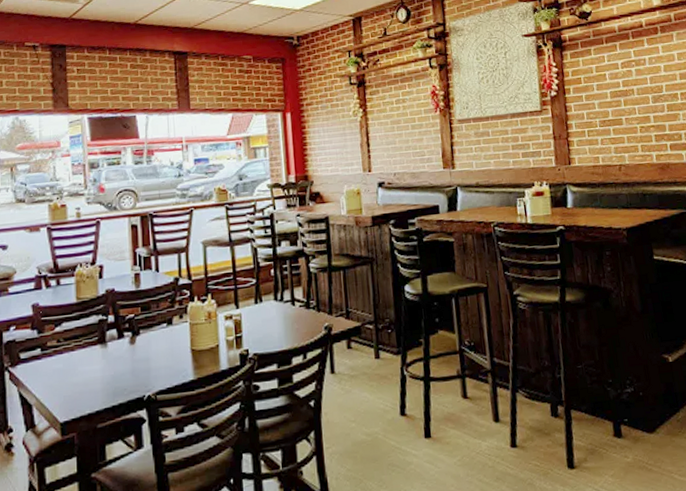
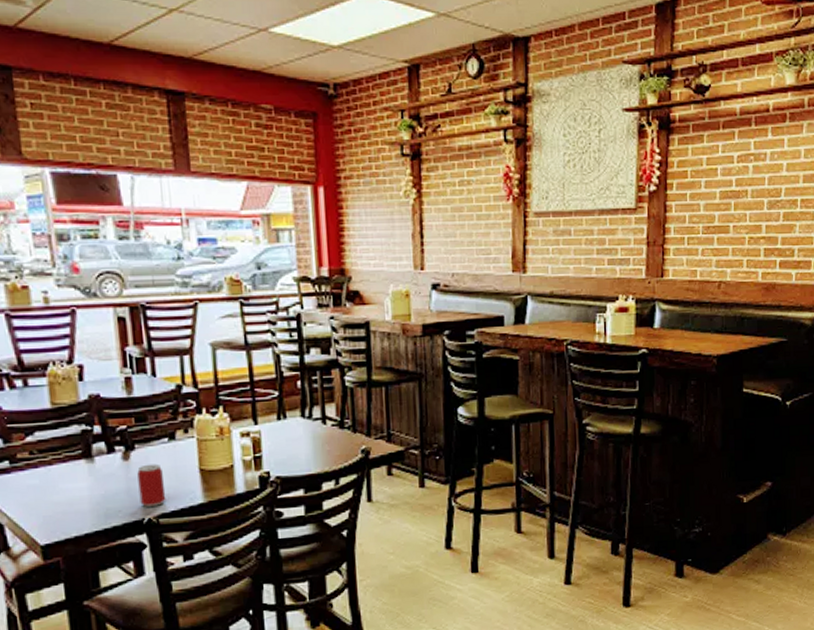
beer can: none [141,346,163,385] -> present [137,464,166,507]

